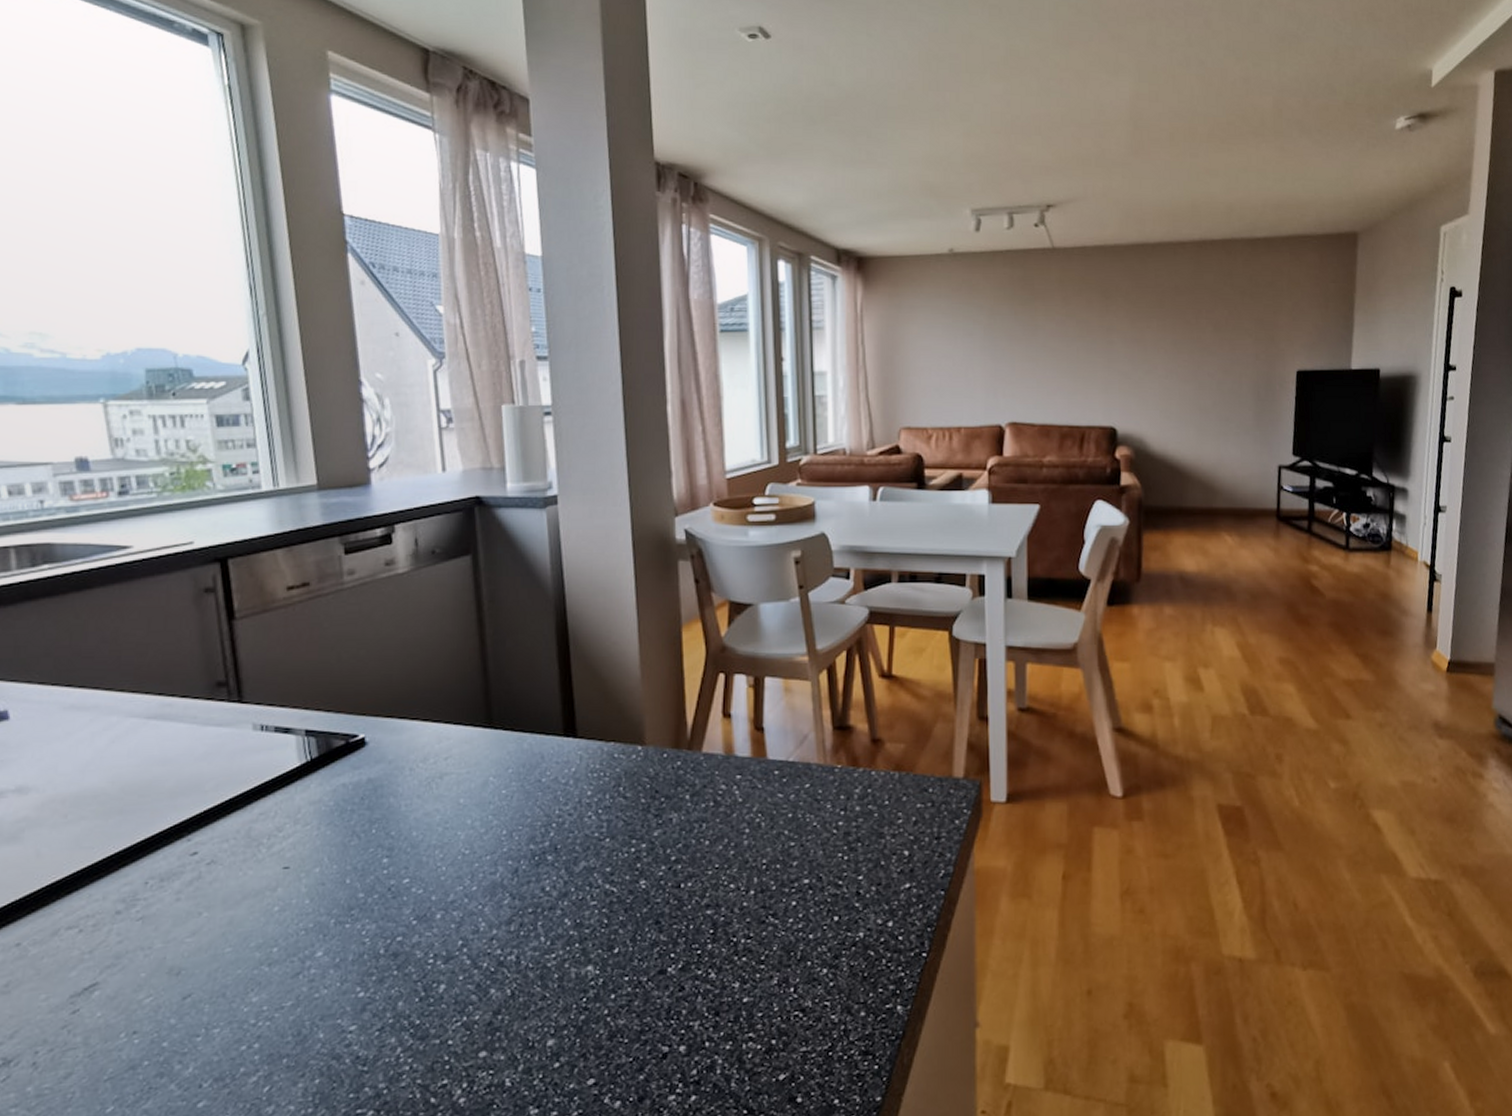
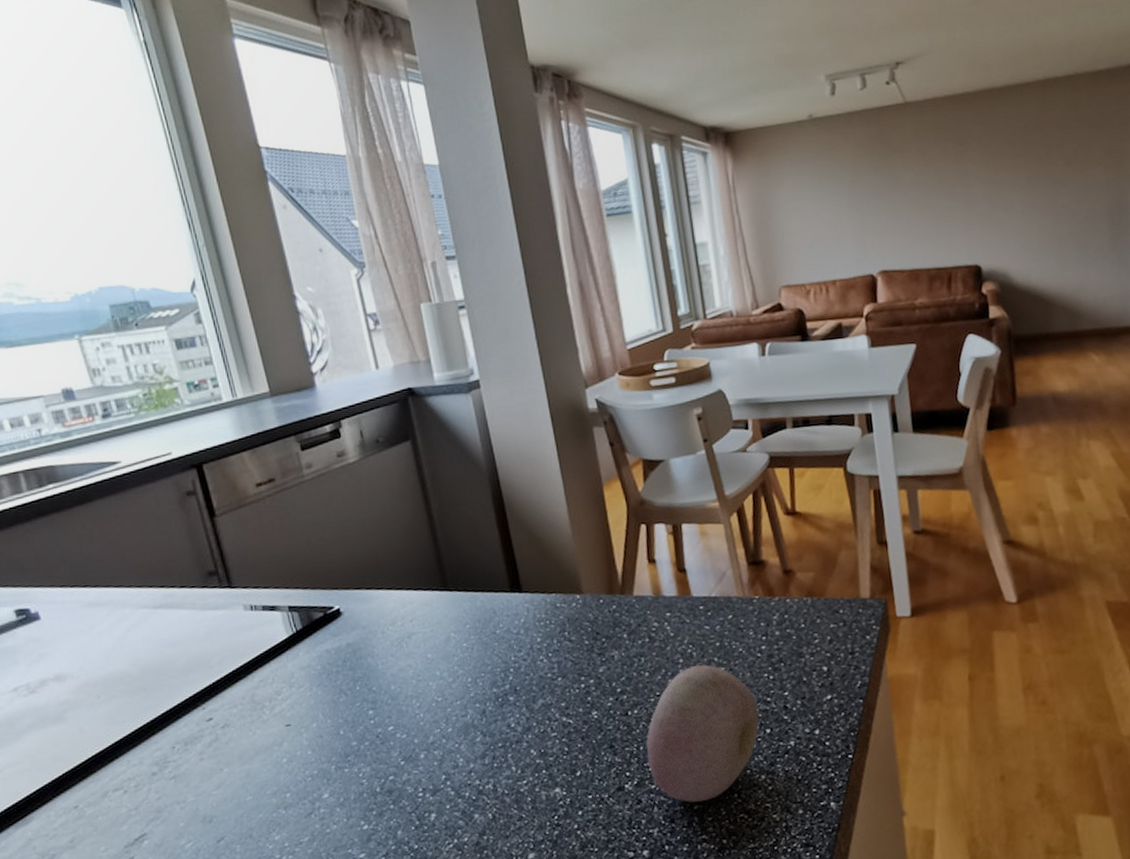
fruit: none [696,837,828,994] -> present [646,665,759,803]

